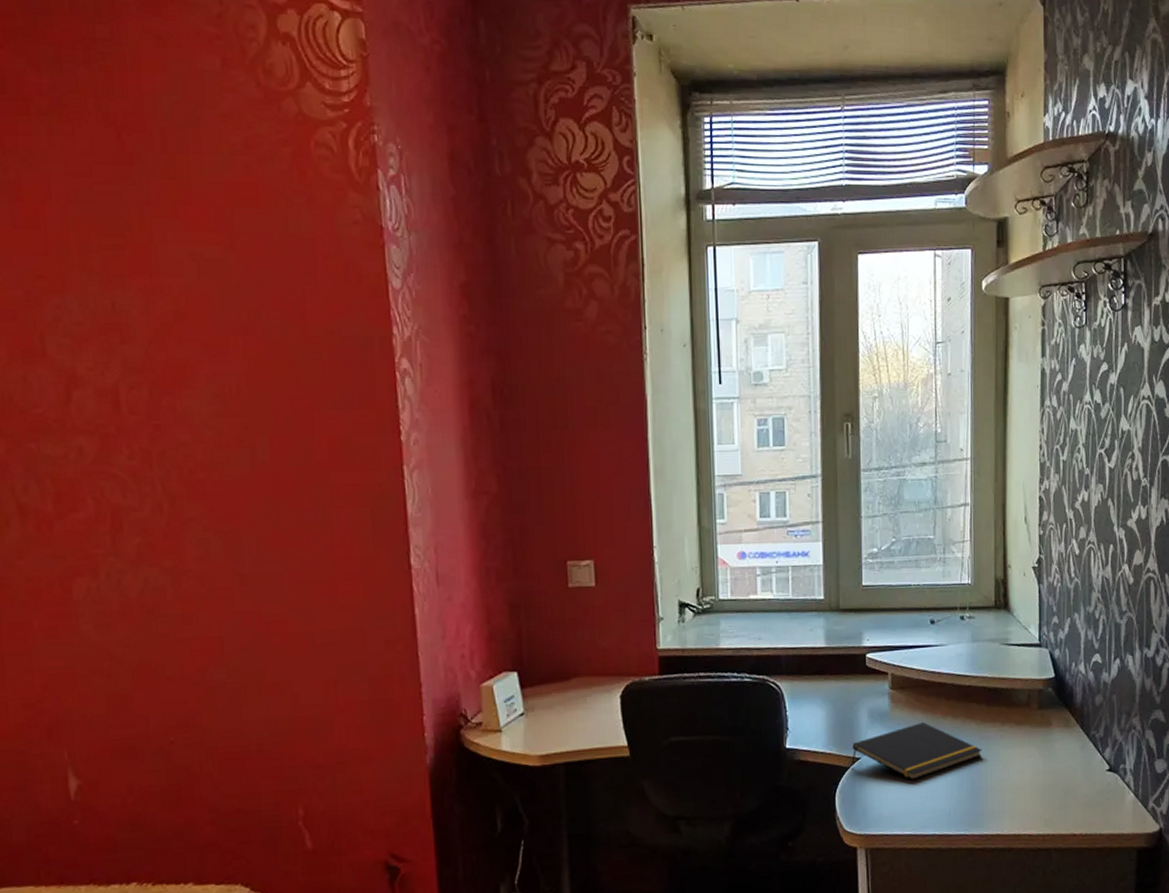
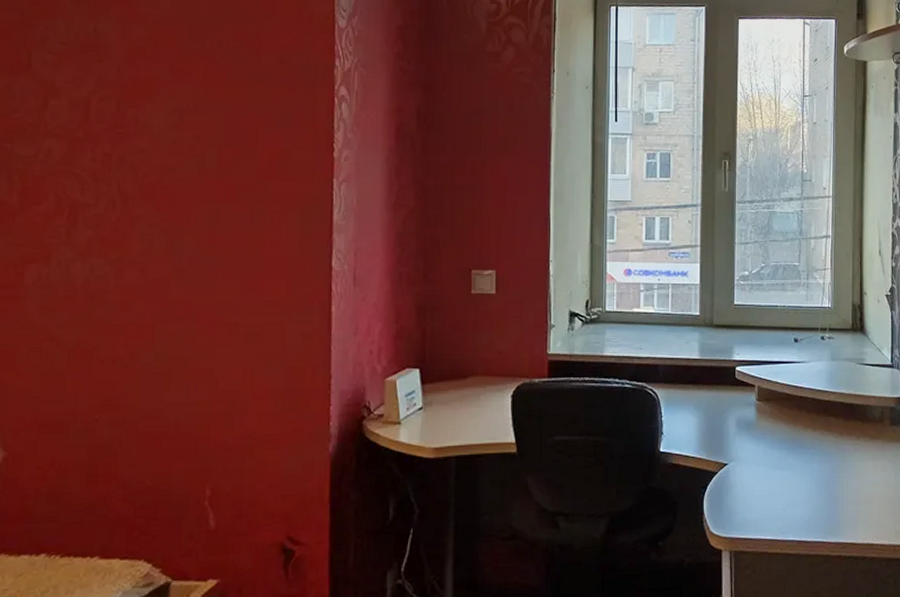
notepad: present [852,722,982,781] -> none [720,433,839,488]

